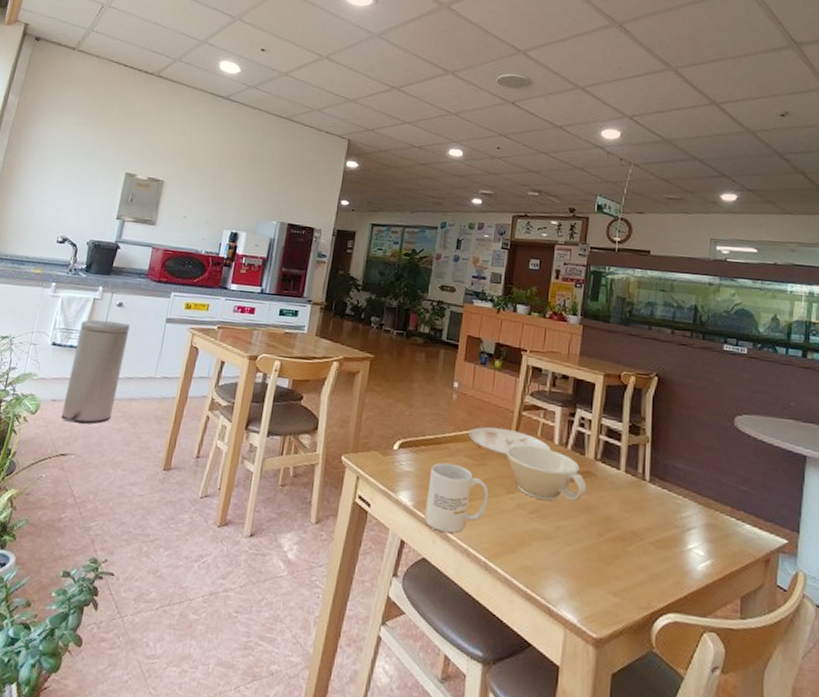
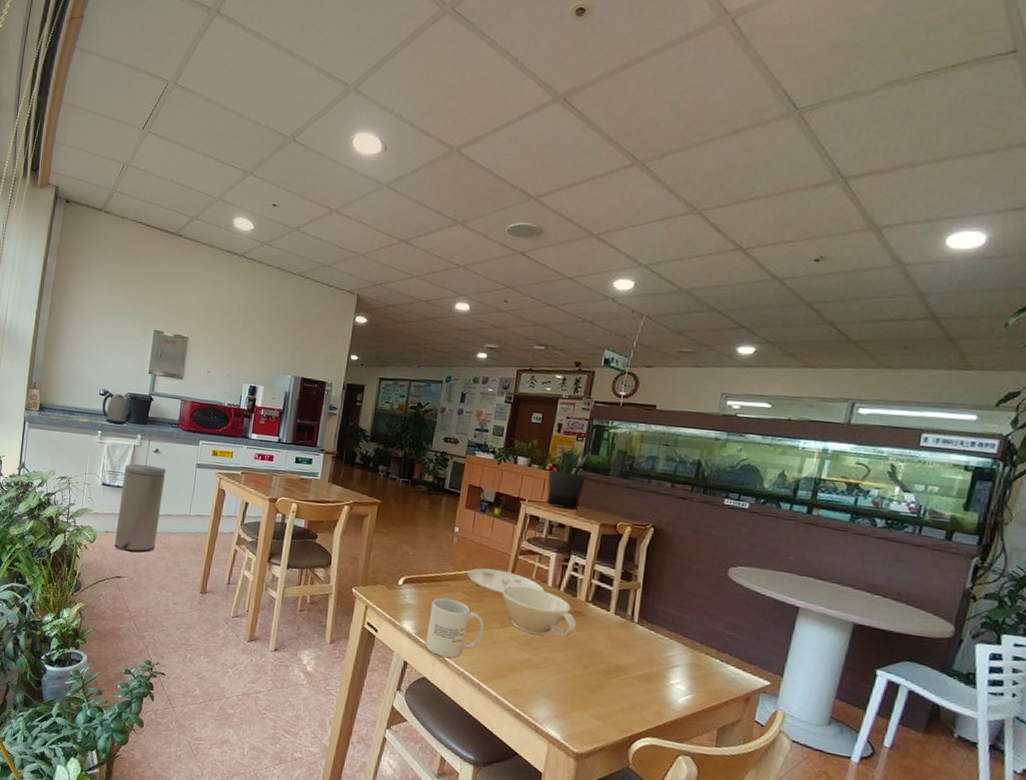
kettle: none [58,240,90,276] -> present [102,393,128,425]
planter: none [548,288,587,360] -> present [547,442,588,510]

